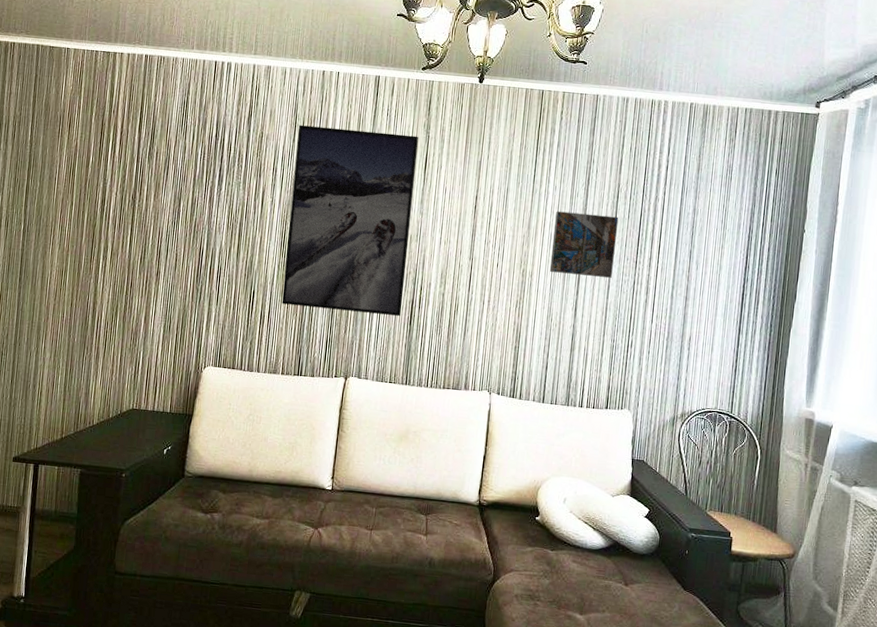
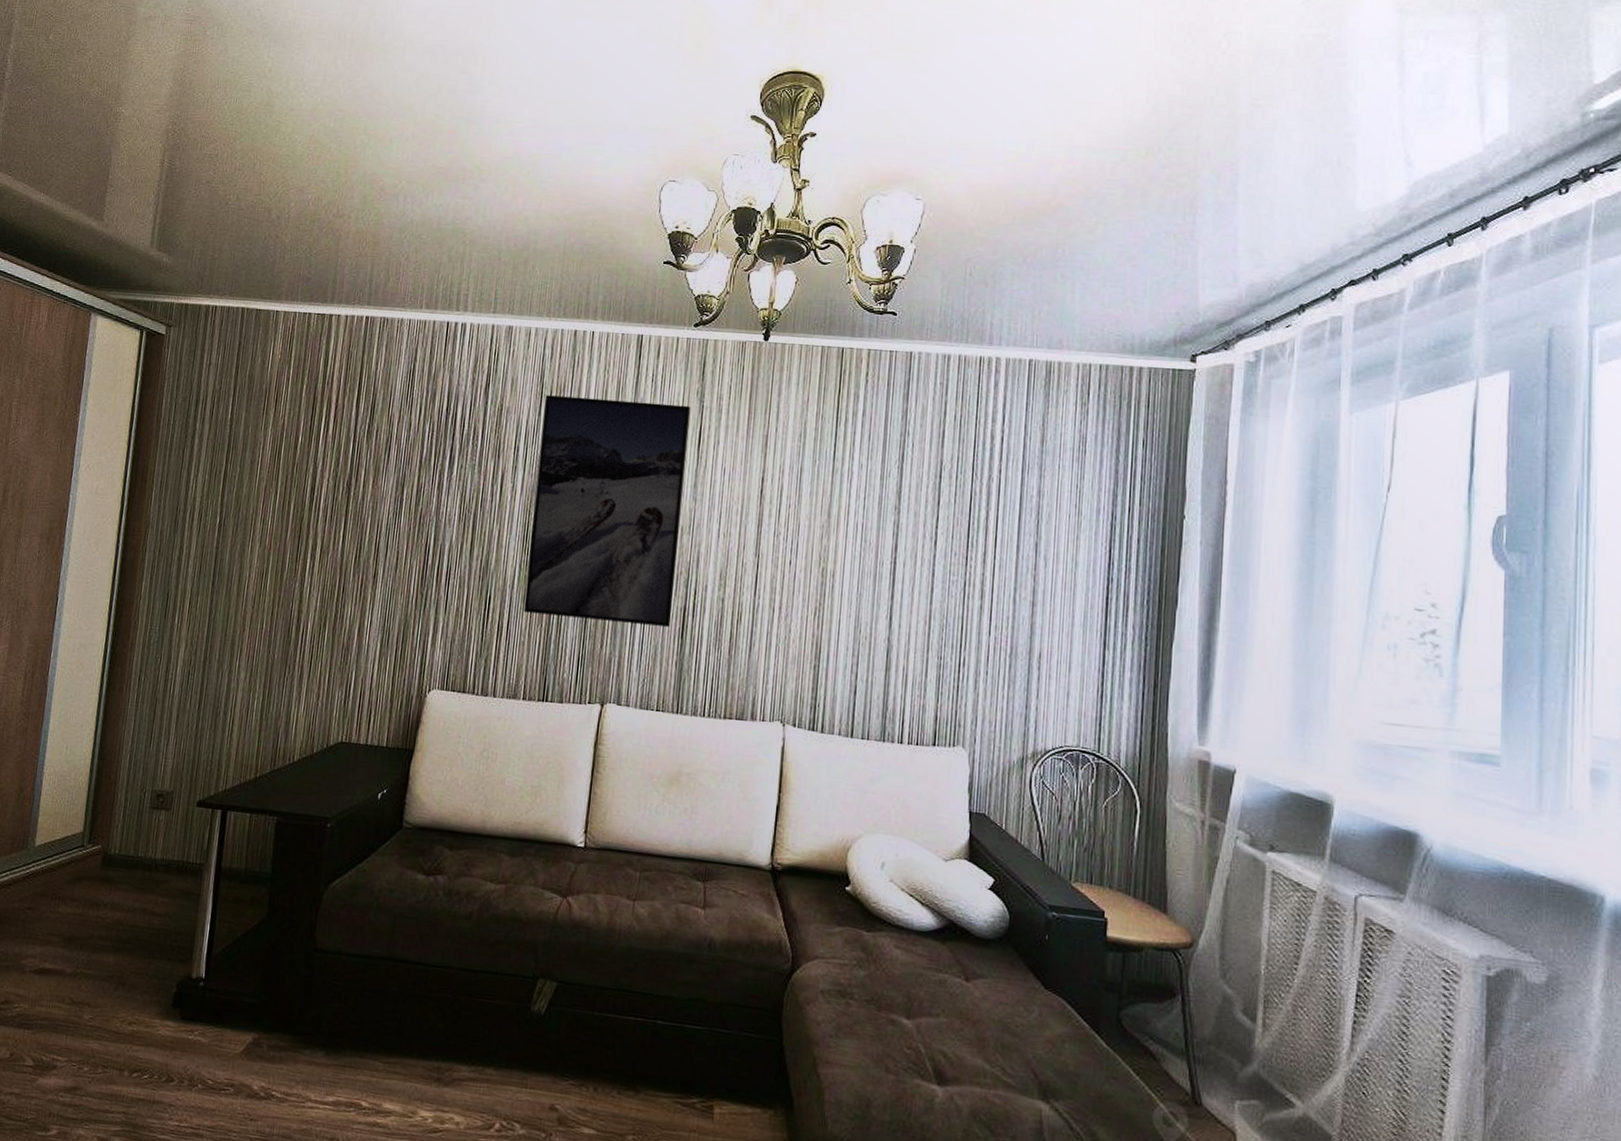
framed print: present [549,211,619,278] -> none [856,495,943,578]

